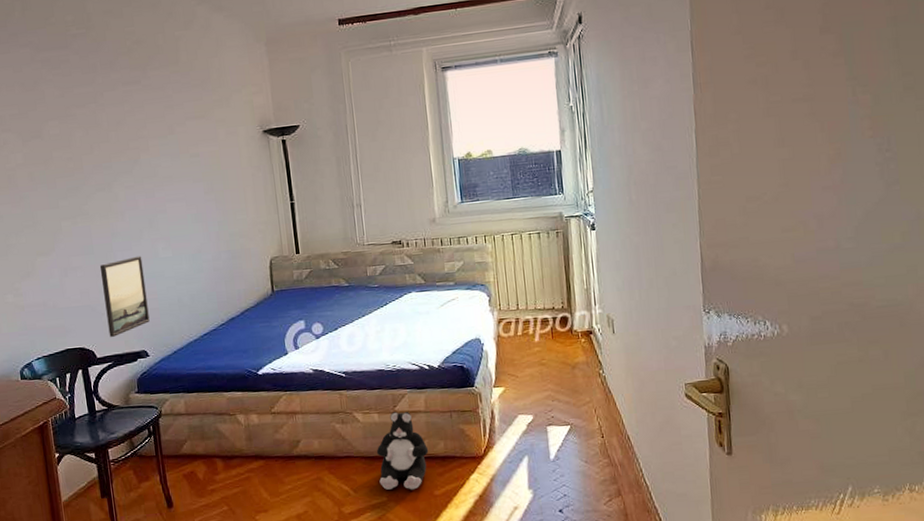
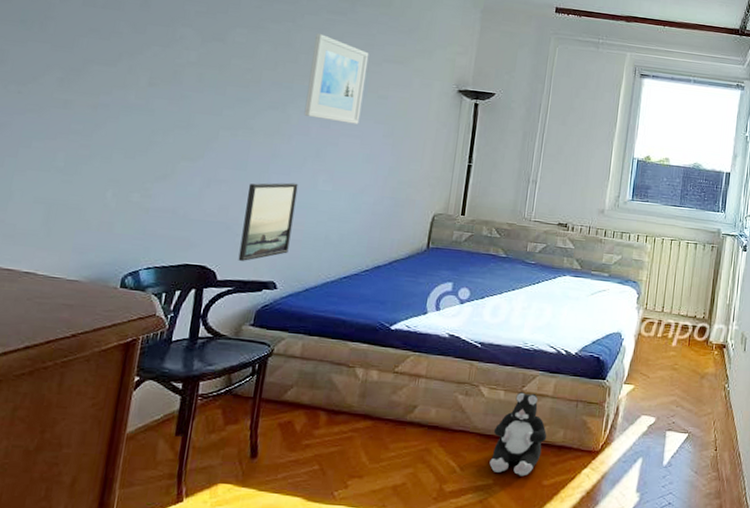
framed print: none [119,107,180,191] -> present [304,34,369,124]

